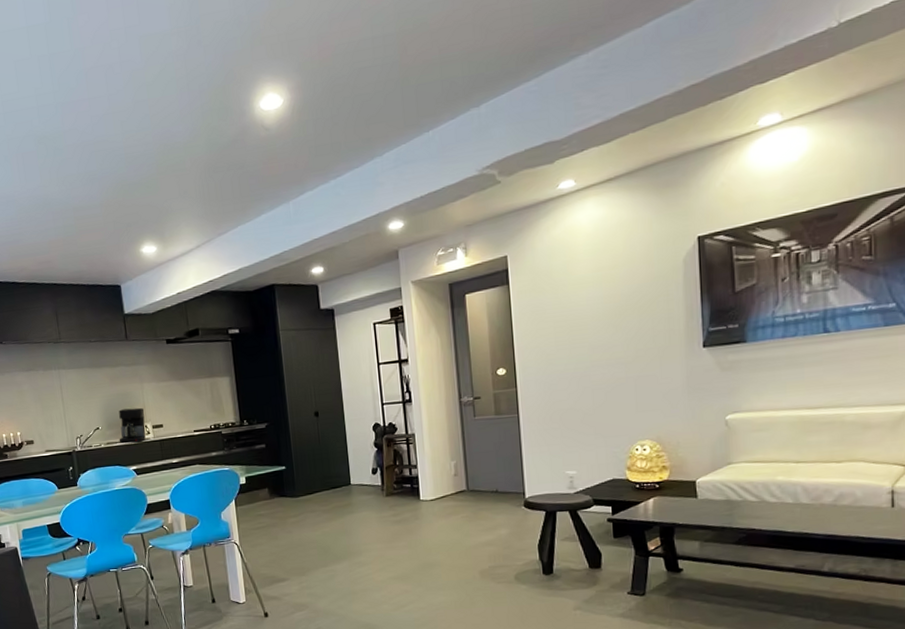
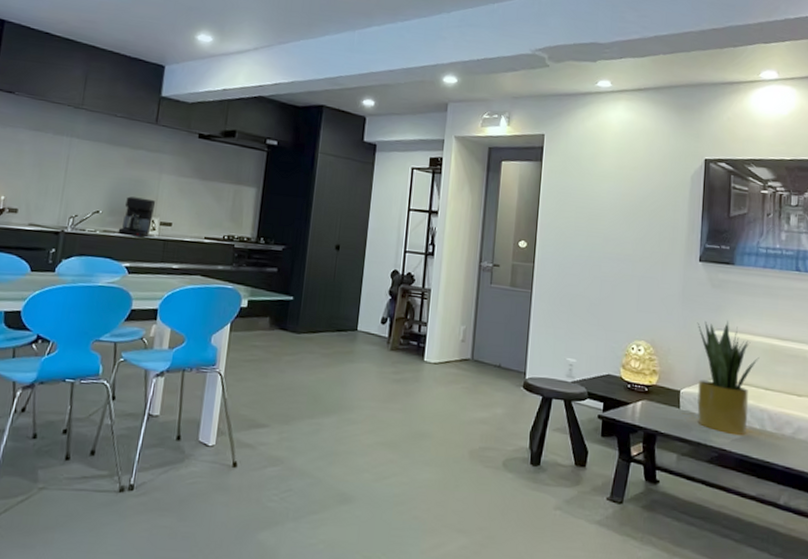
planter: none [707,401,787,513] -> present [697,320,760,435]

